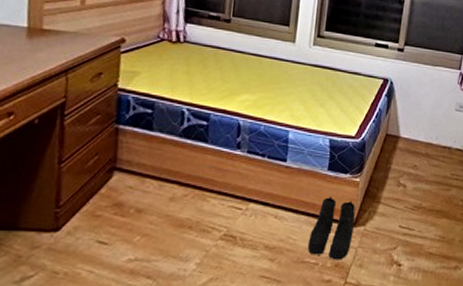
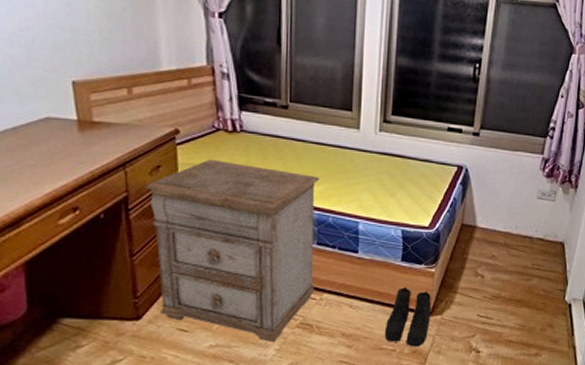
nightstand: none [81,67,255,255] -> present [144,159,320,342]

